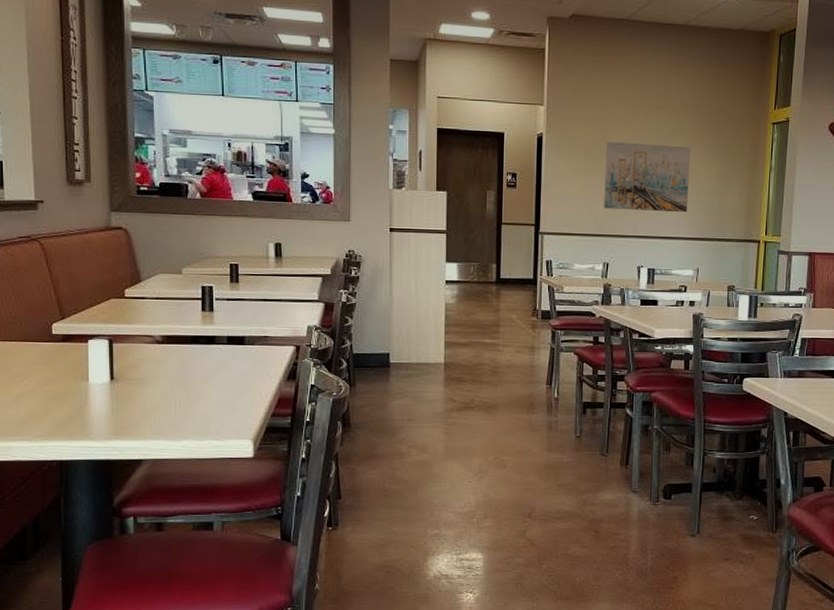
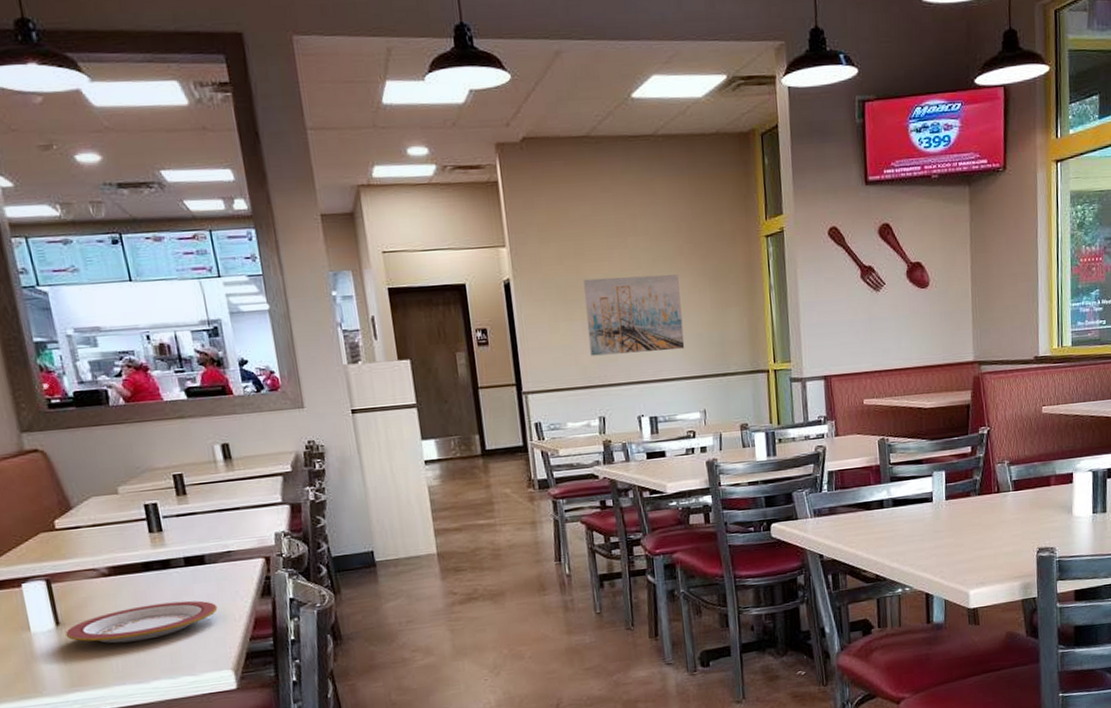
plate: none [117,373,248,404] -> present [65,600,218,644]

